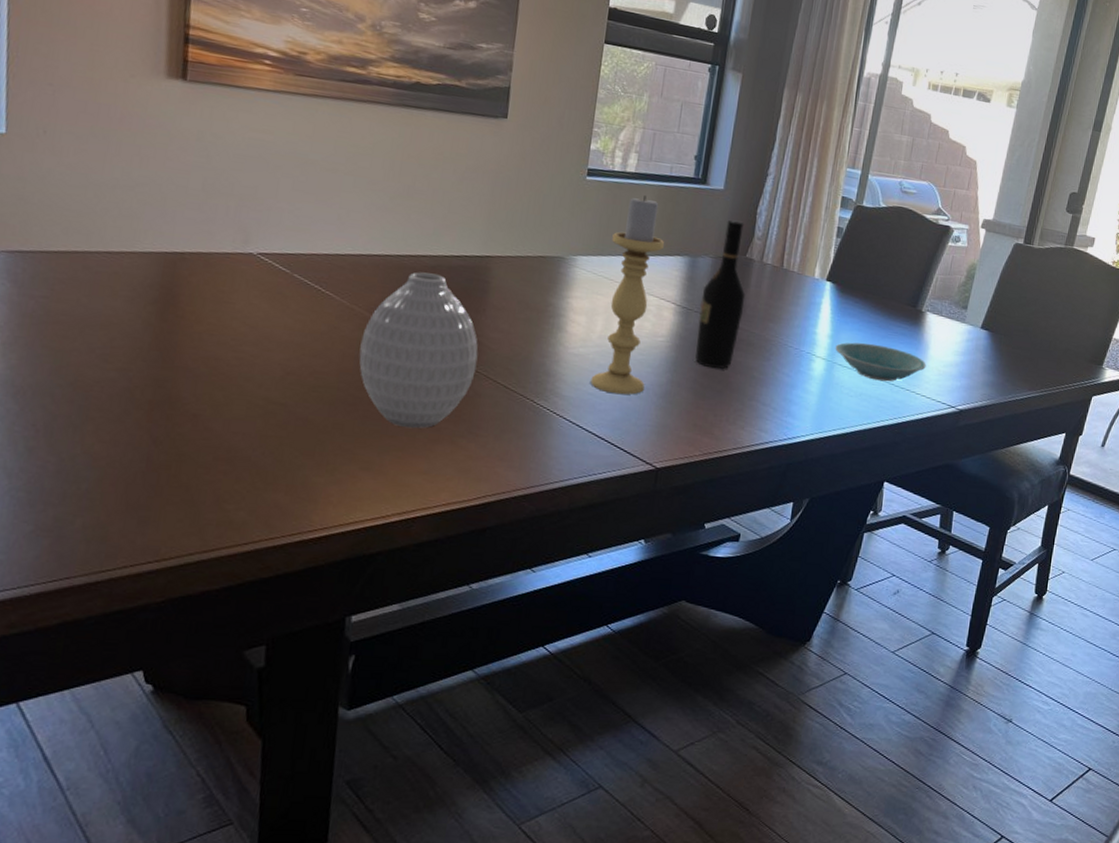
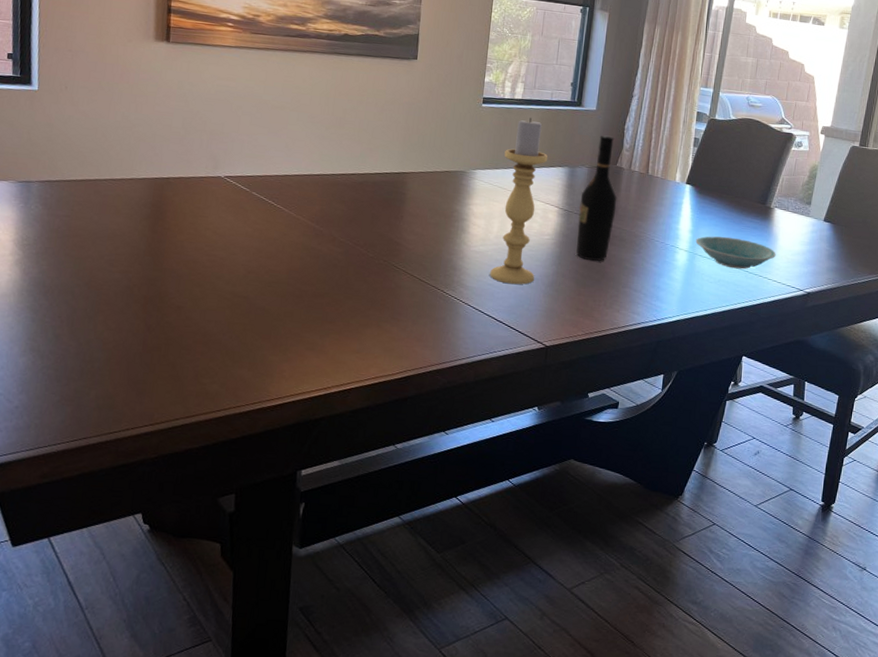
vase: present [359,272,478,429] -> none [304,187,398,316]

